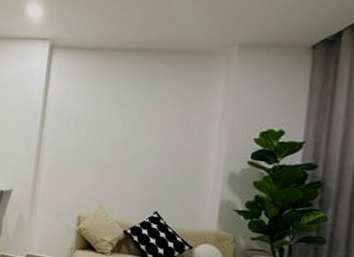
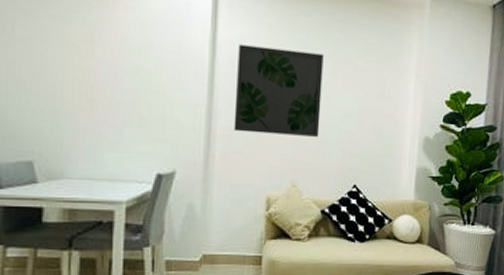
wall art: none [56,96,132,168] -> present [234,44,324,137]

